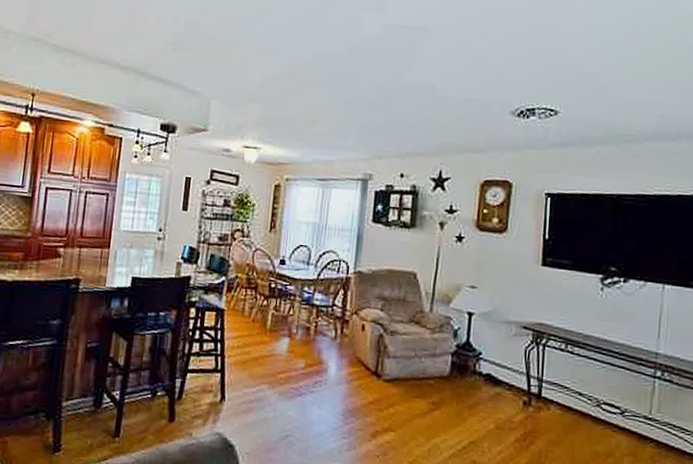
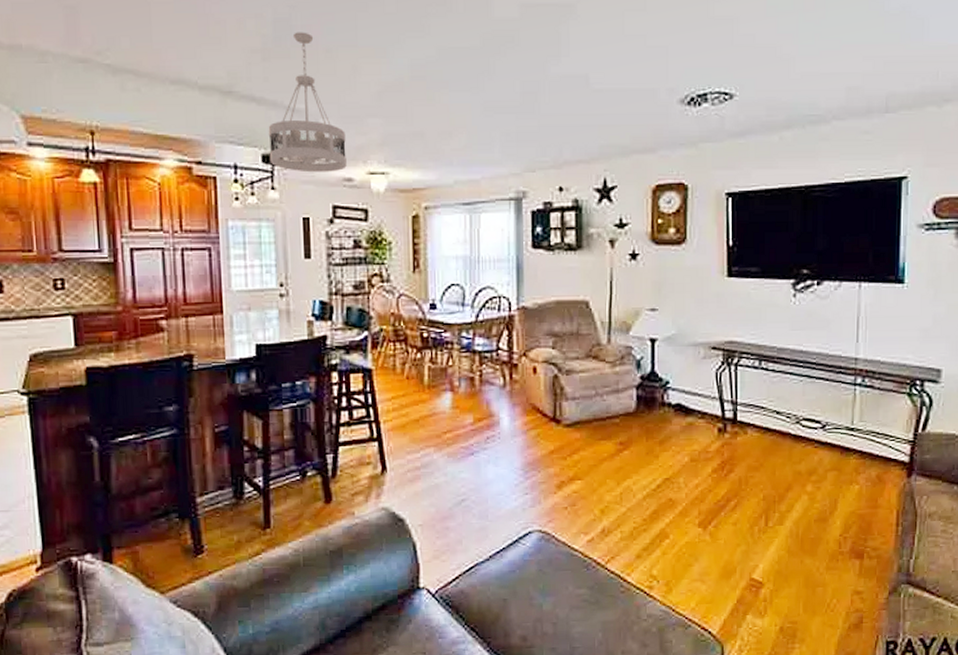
ceiling light fixture: none [166,31,230,143] -> present [268,32,347,173]

